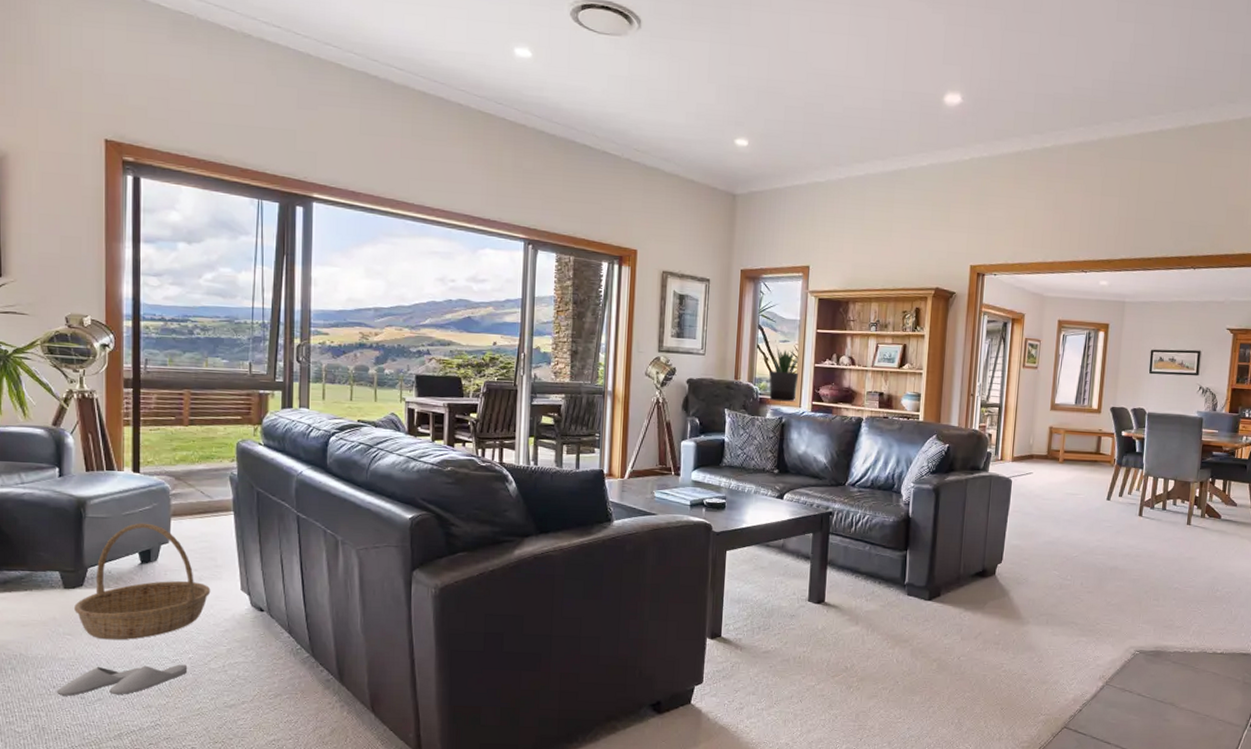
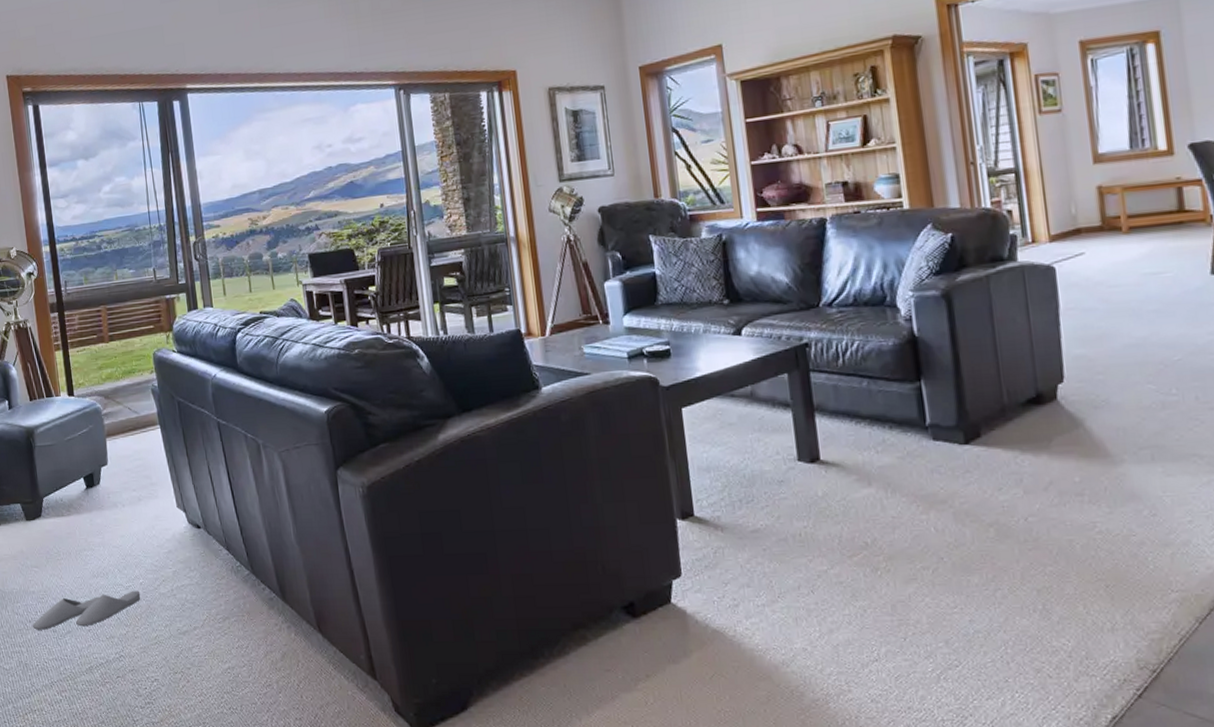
basket: present [74,523,211,640] -> none [37,446,151,570]
planter: present [769,345,799,402] -> none [695,147,734,216]

